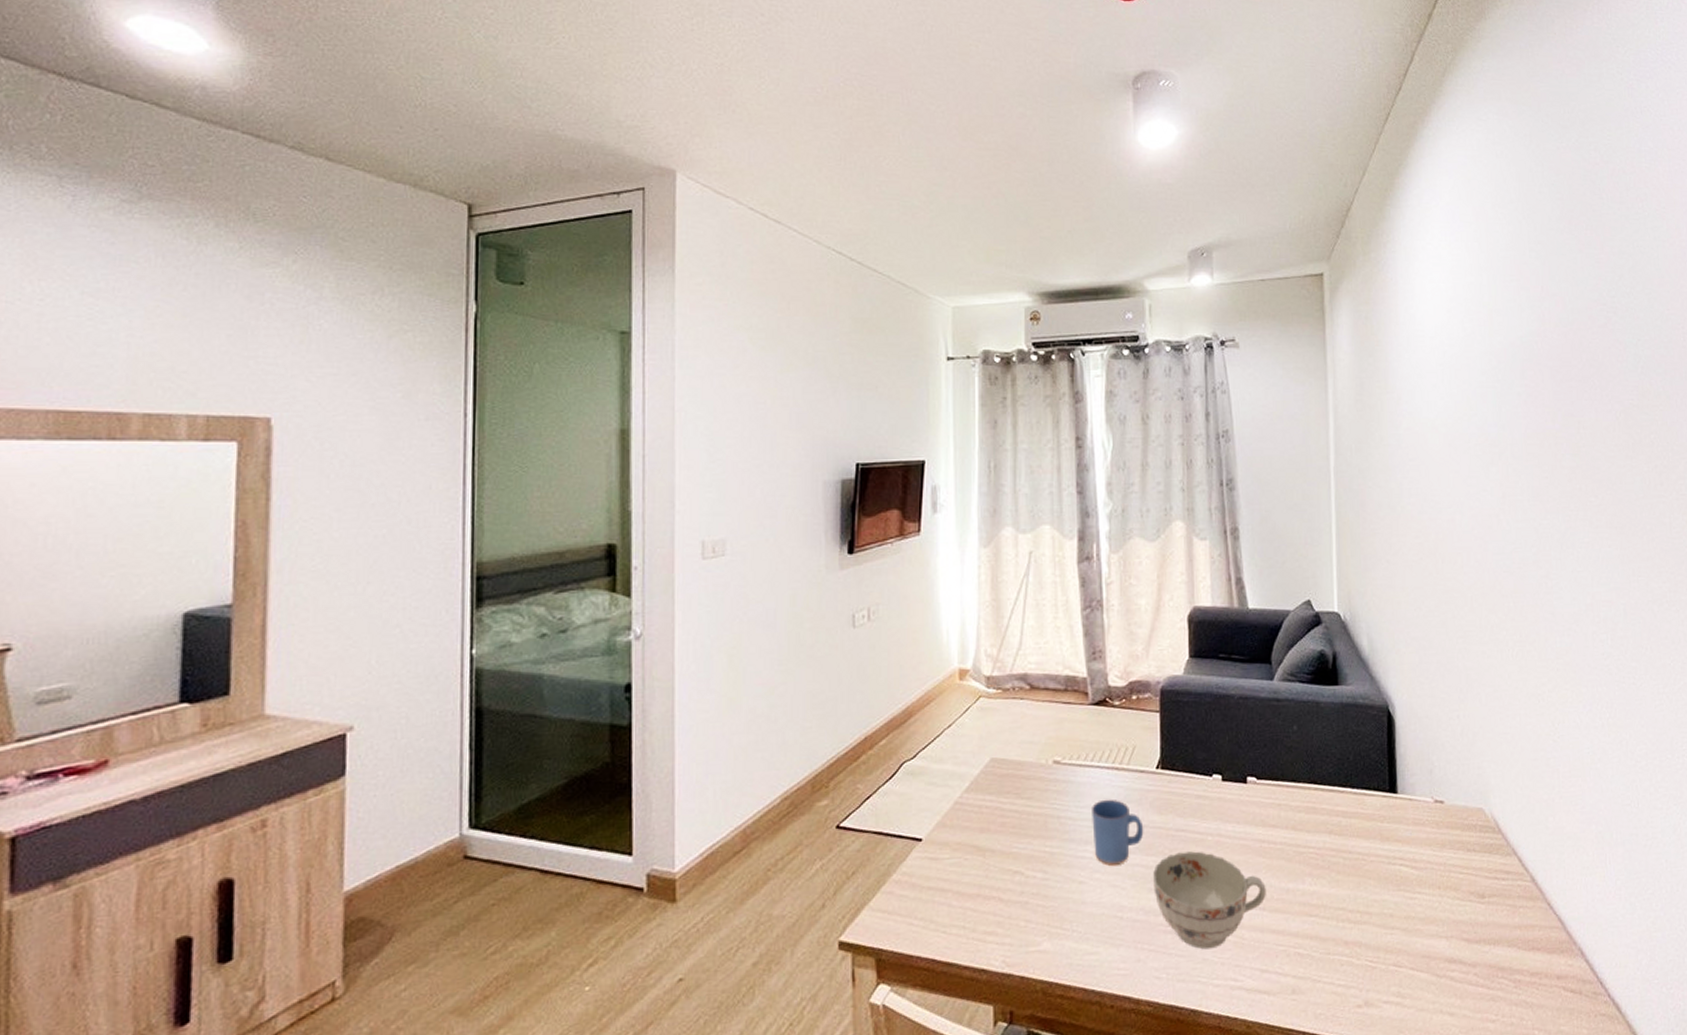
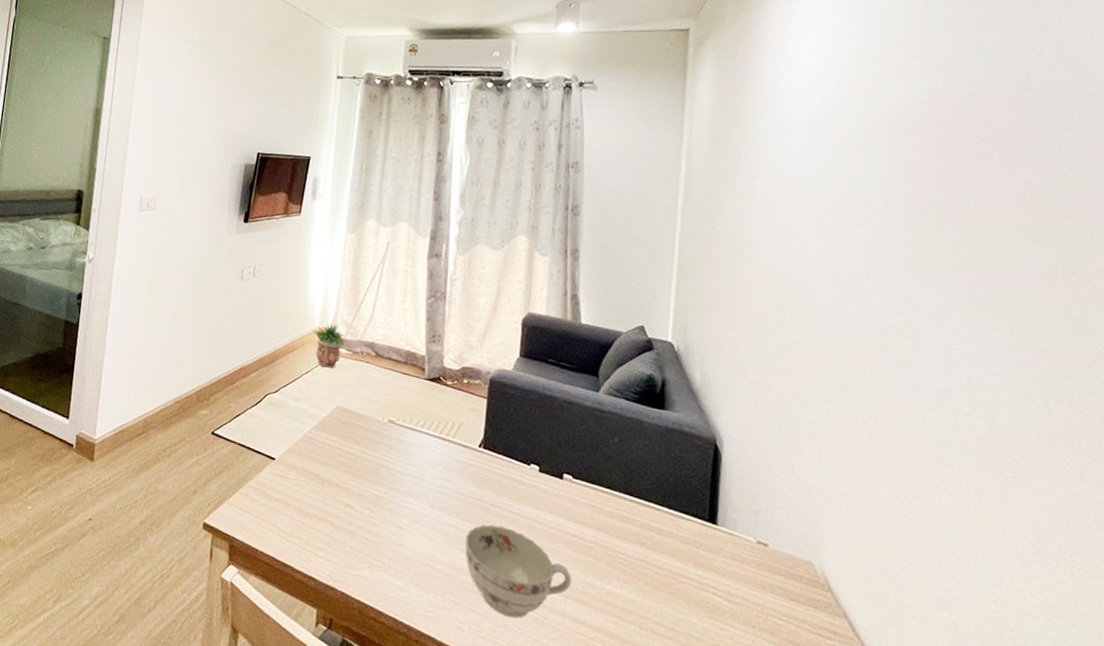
potted plant: none [952,660,995,716] -> present [313,322,348,369]
mug: present [1092,799,1144,865] -> none [416,462,462,521]

